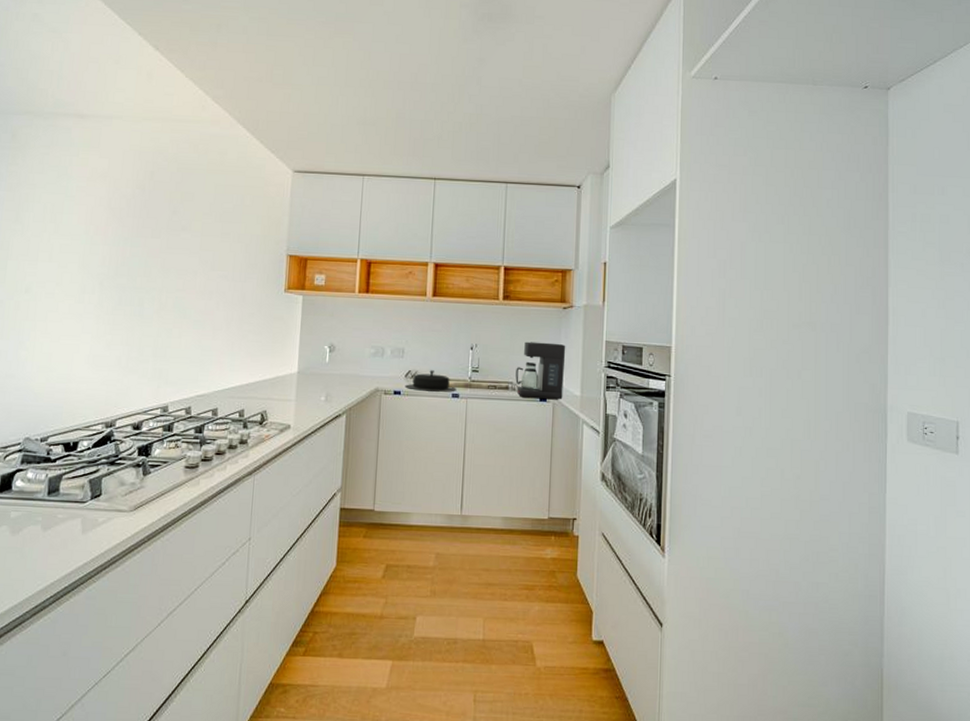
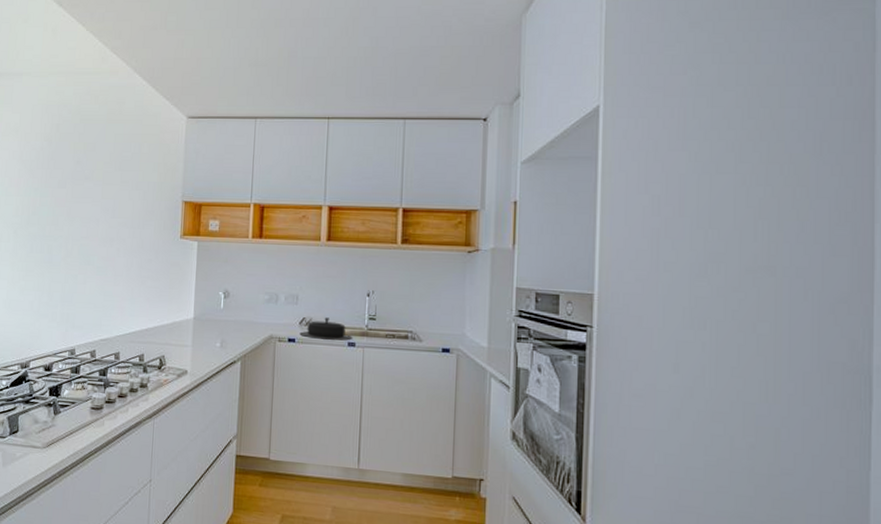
coffee maker: present [515,341,566,400] -> none [415,288,471,351]

